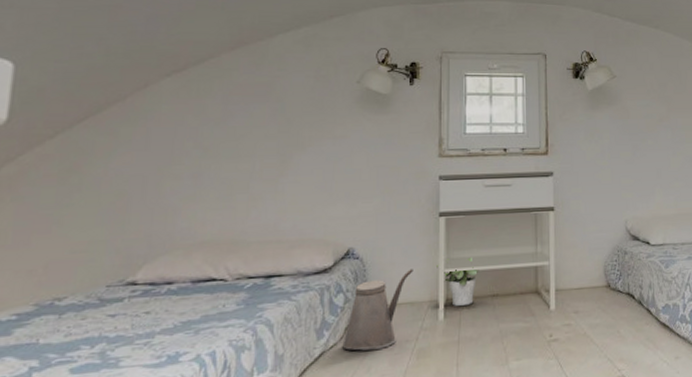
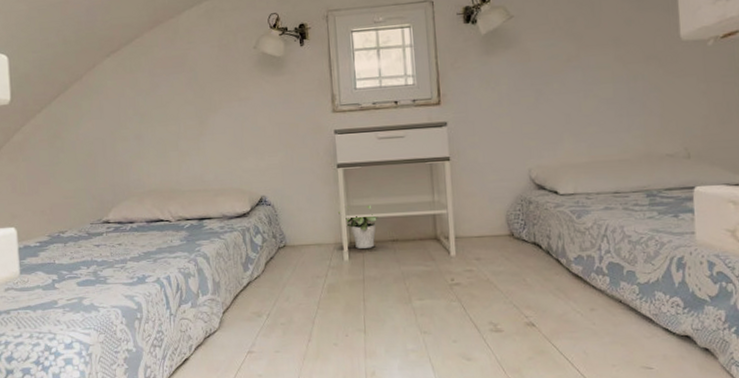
watering can: present [342,268,413,351] -> none [264,214,318,283]

